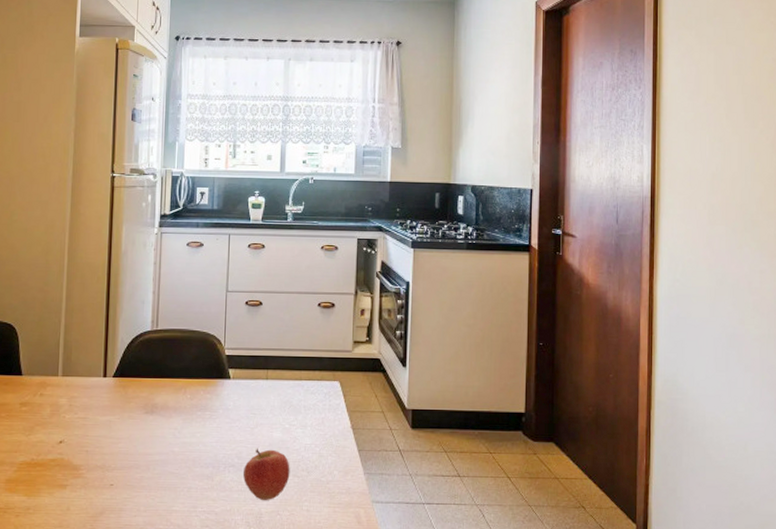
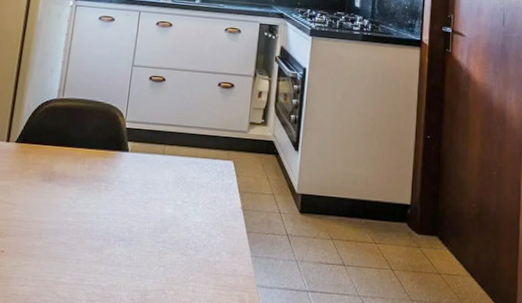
apple: present [243,448,290,500] -> none [132,223,179,278]

